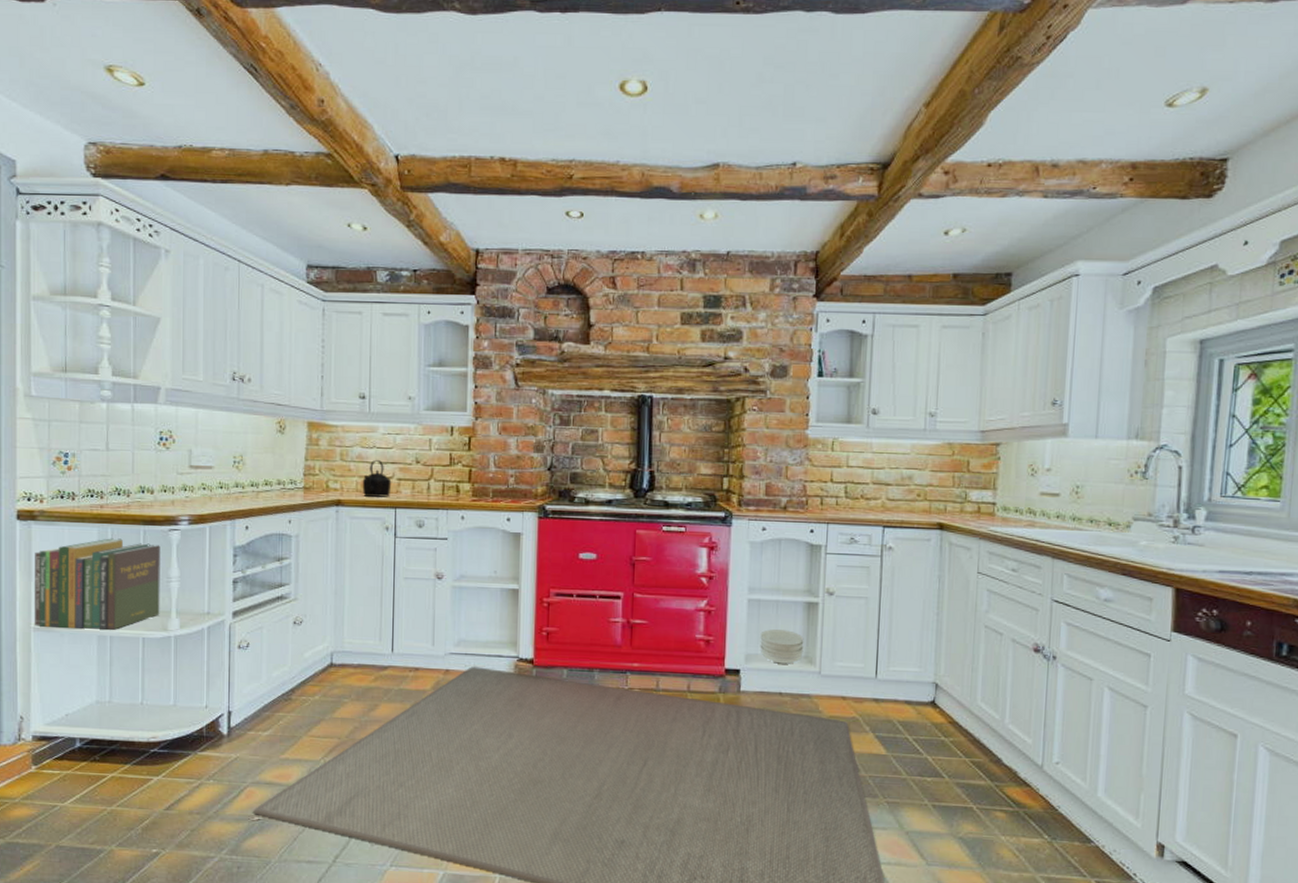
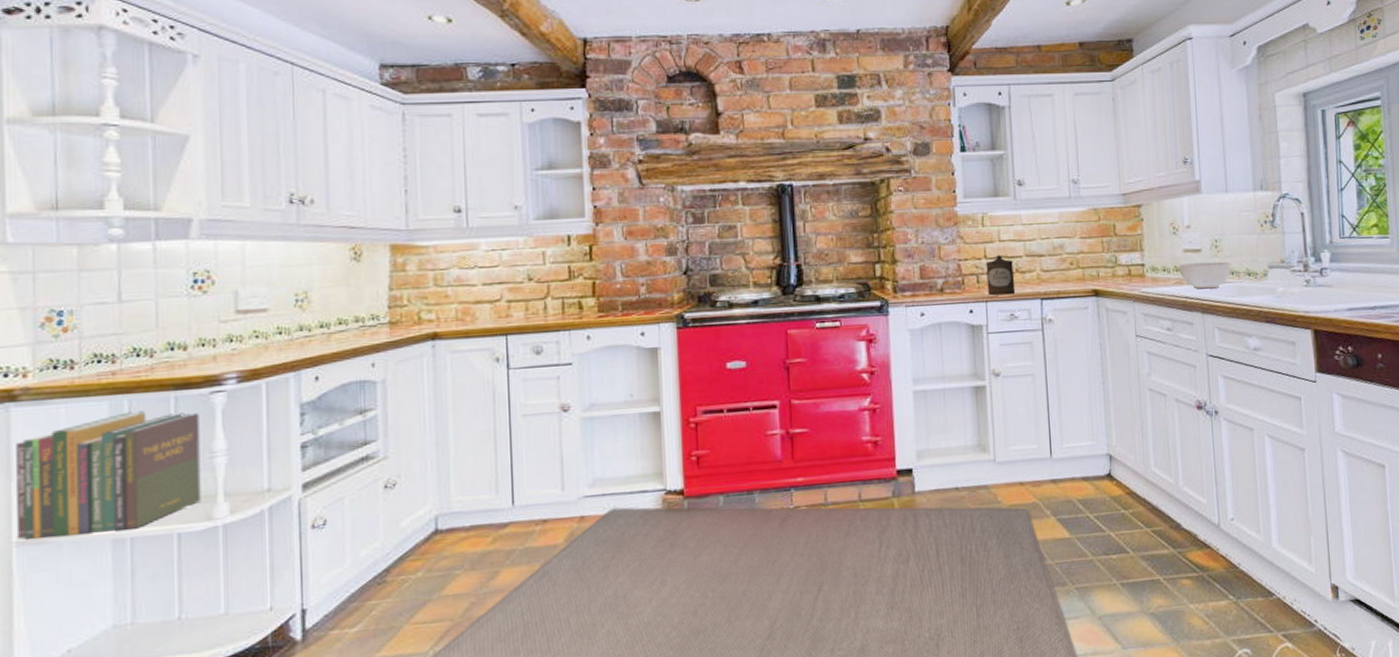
kettle: present [362,459,392,497] -> none [463,280,500,325]
bowl: present [760,629,804,664] -> none [930,419,976,457]
canister: none [830,480,859,520] -> present [986,255,1016,296]
bowl: none [1033,506,1092,535] -> present [1179,262,1232,289]

